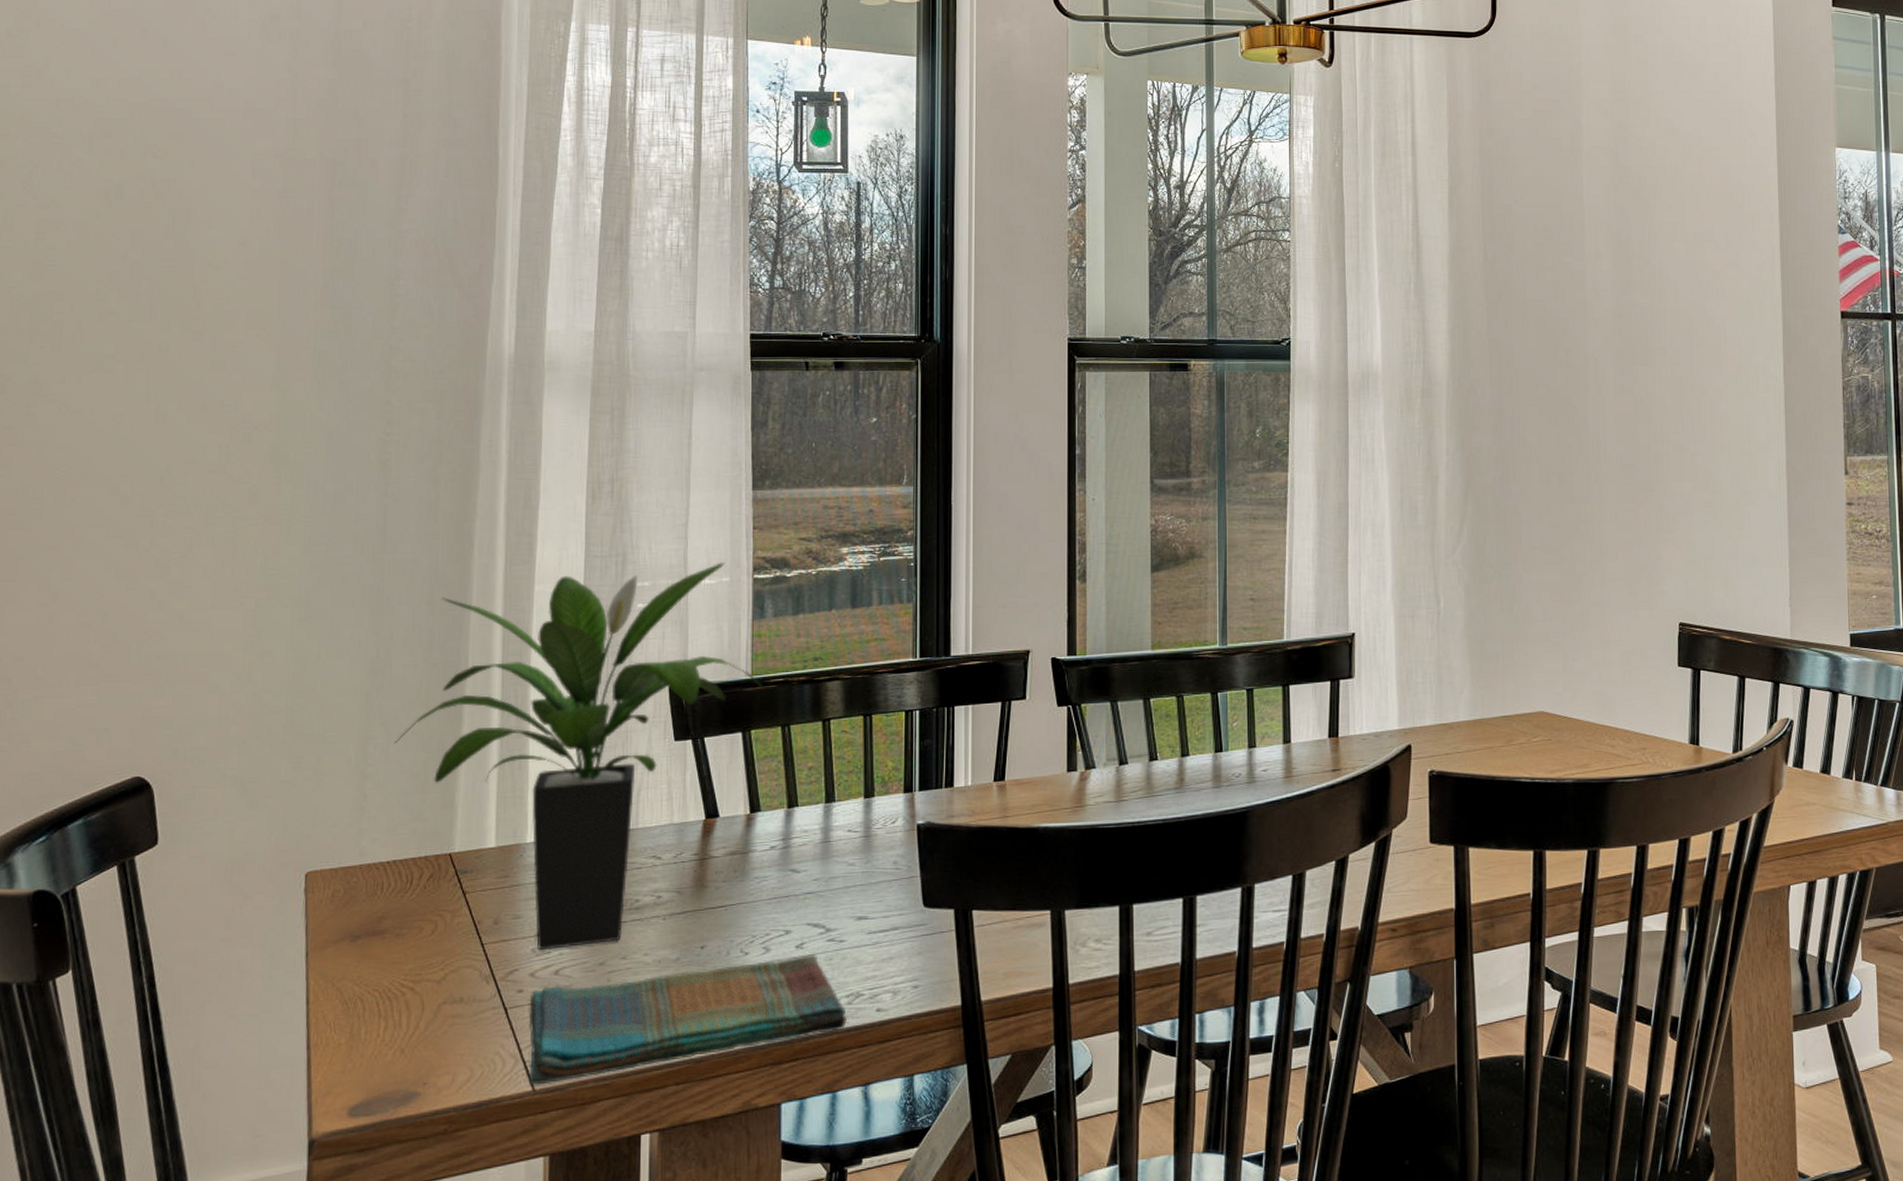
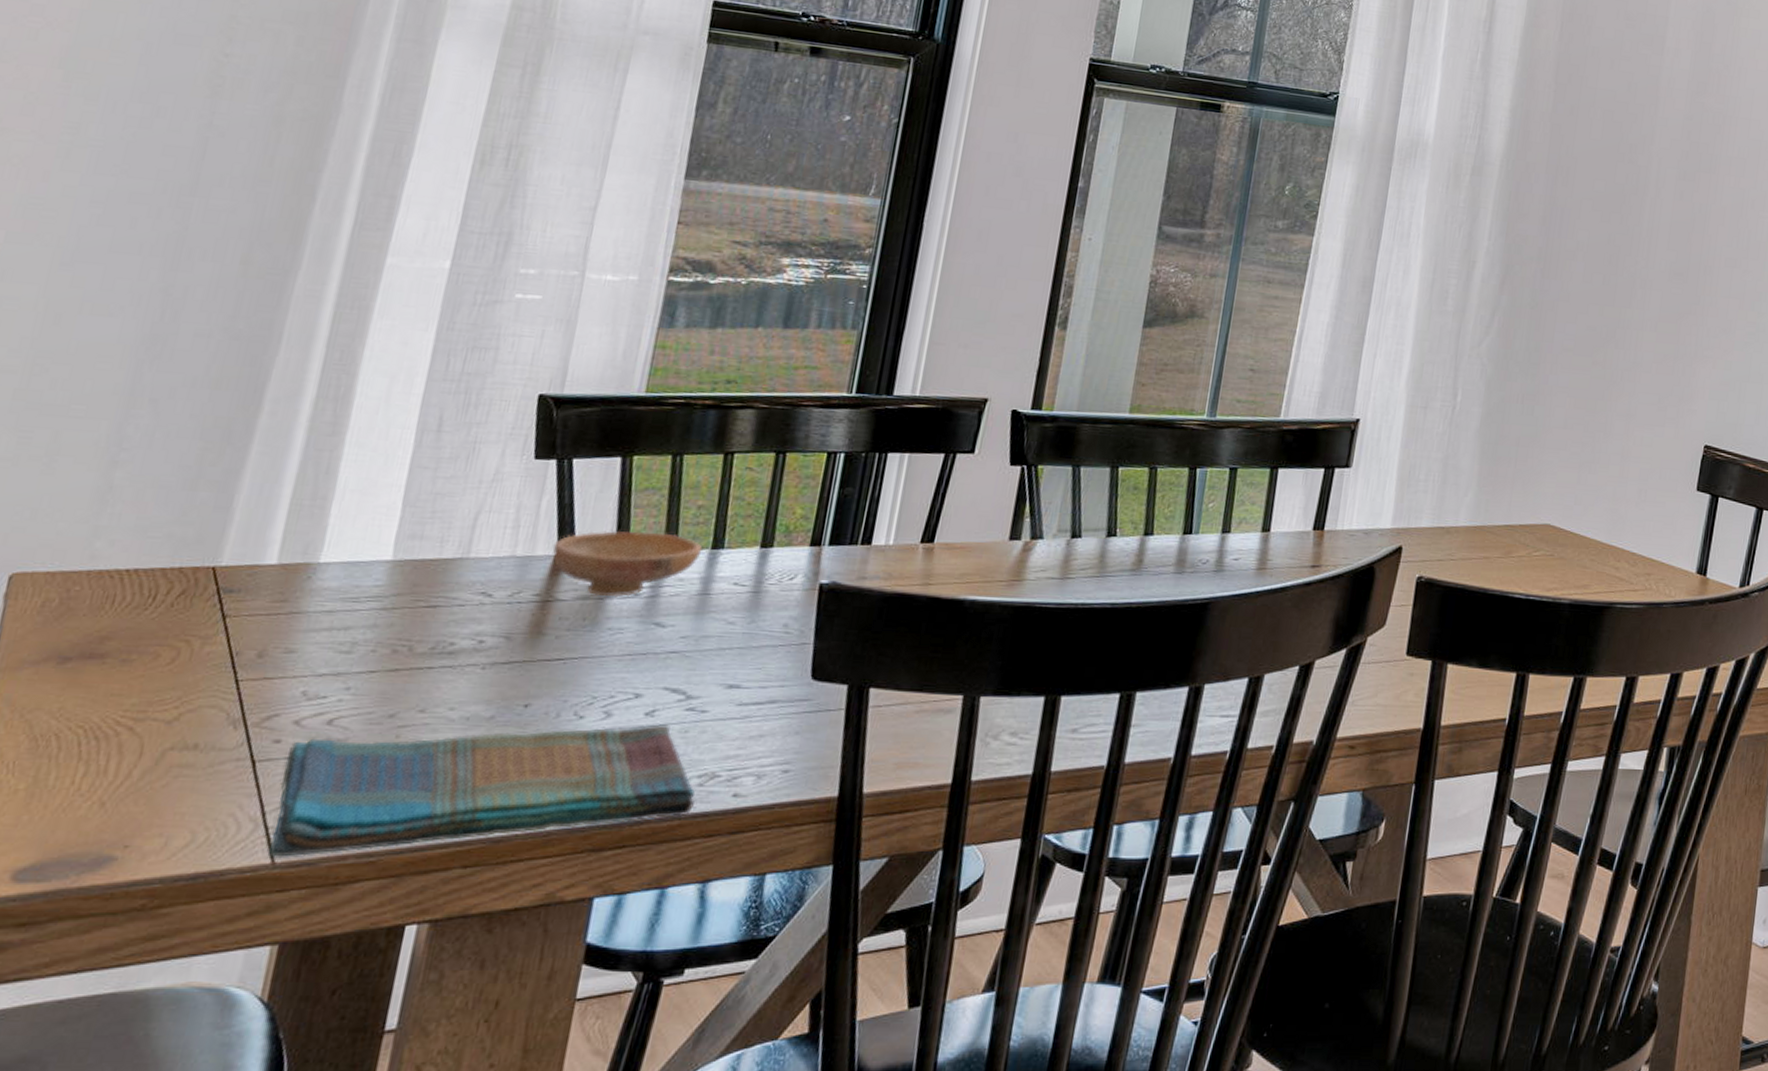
potted plant: present [394,562,764,951] -> none [163,250,659,695]
bowl: none [701,793,818,850] -> present [553,530,703,597]

